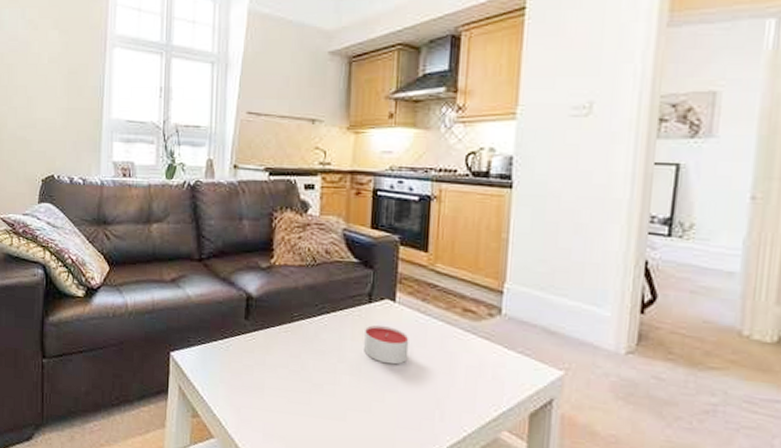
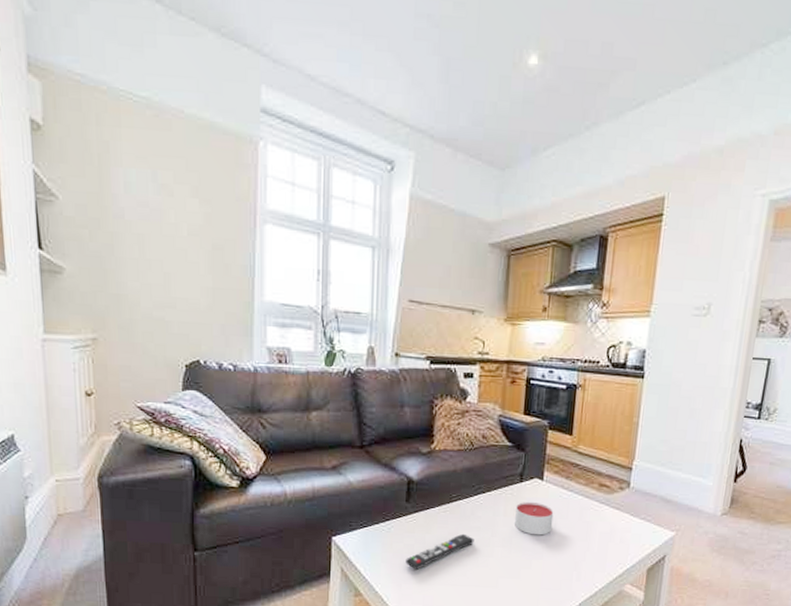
remote control: none [244,357,319,394] -> present [405,533,475,570]

